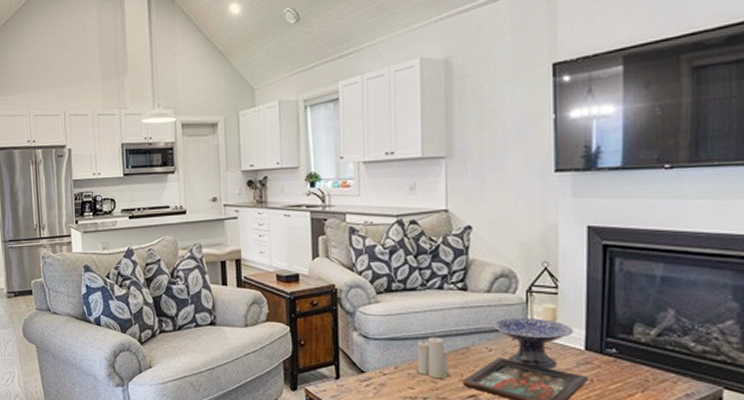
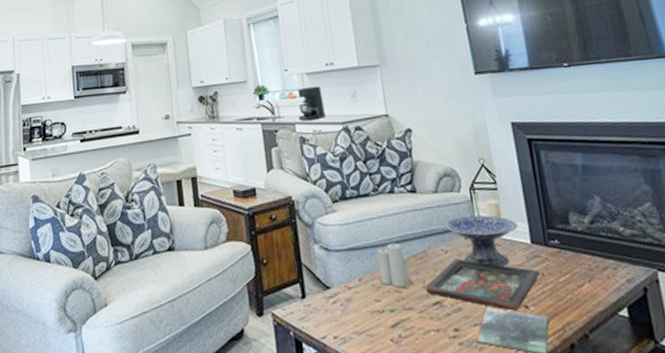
coffee maker: none [349,175,380,212] -> present [297,85,327,121]

